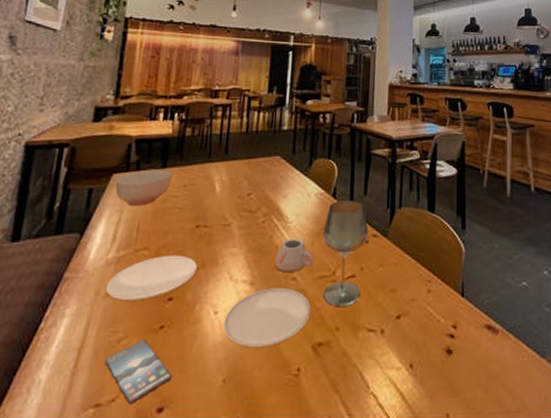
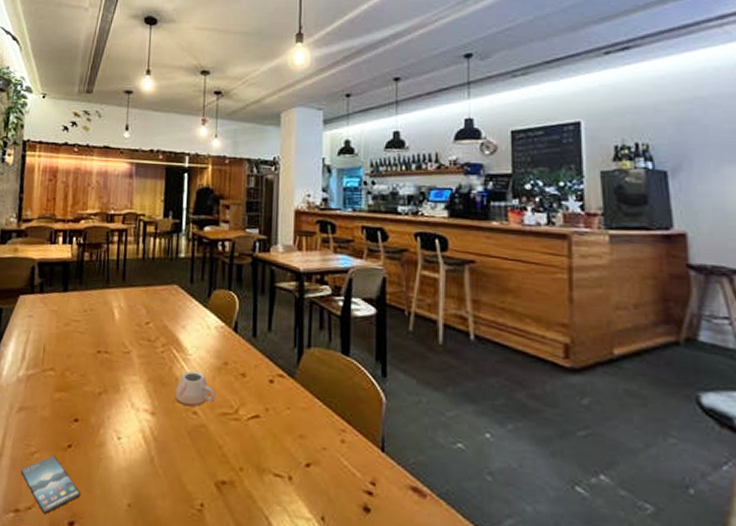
plate: present [105,255,197,301] -> none [18,377,100,419]
bowl: present [115,169,173,206] -> none [22,292,73,328]
plate: present [223,288,311,348] -> none [127,419,213,479]
wine glass: present [322,200,369,307] -> none [223,335,274,448]

